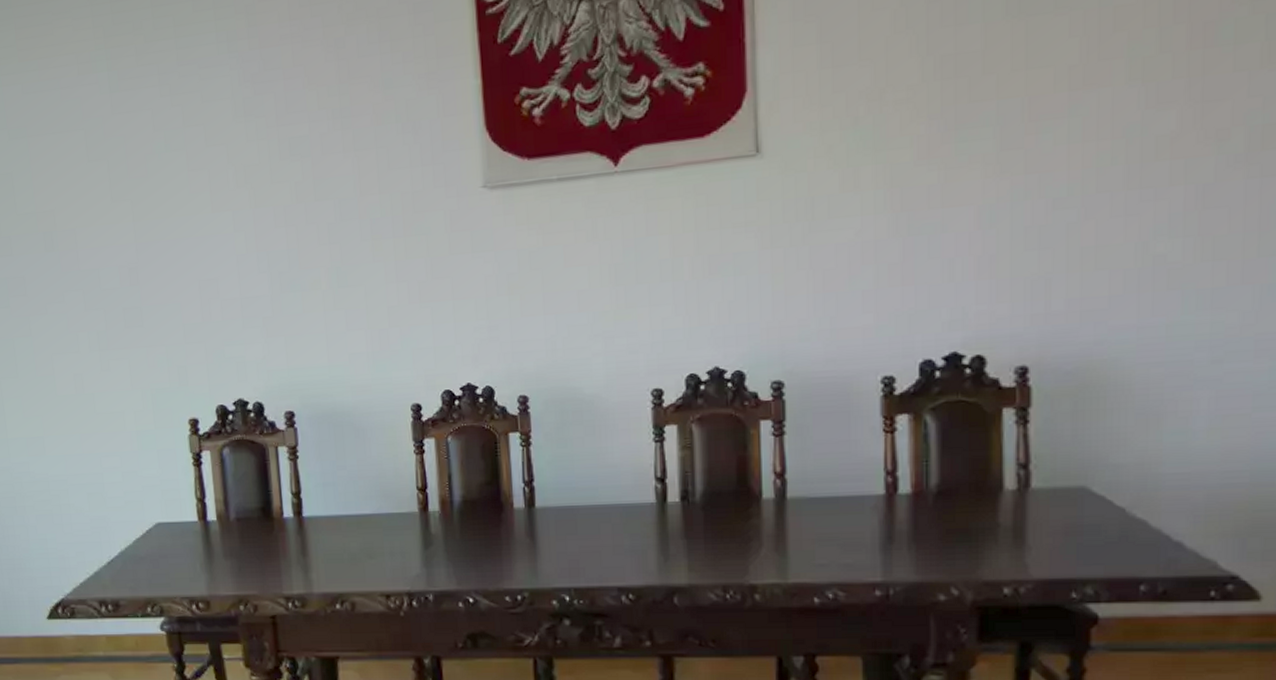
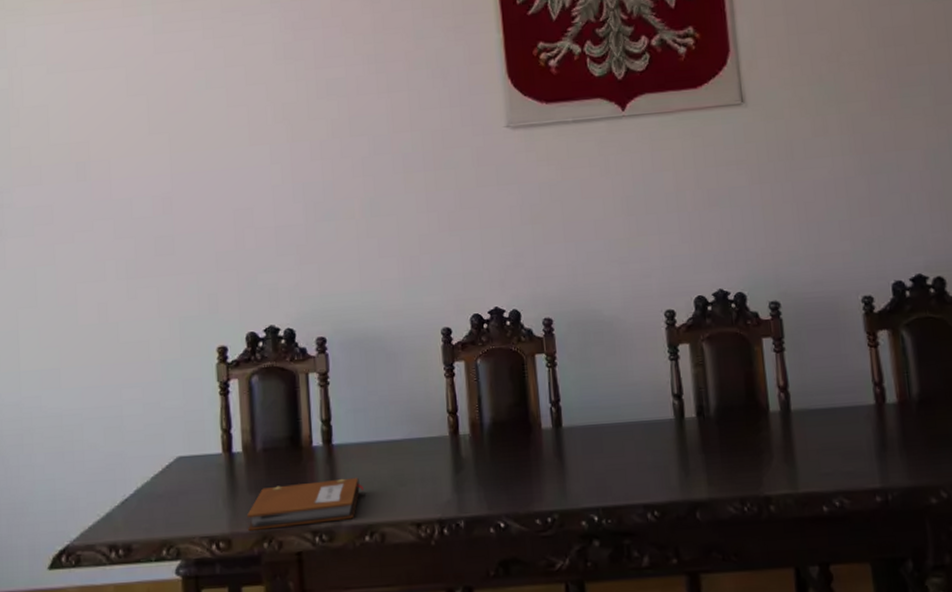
notebook: none [222,548,334,594] -> present [246,477,364,531]

